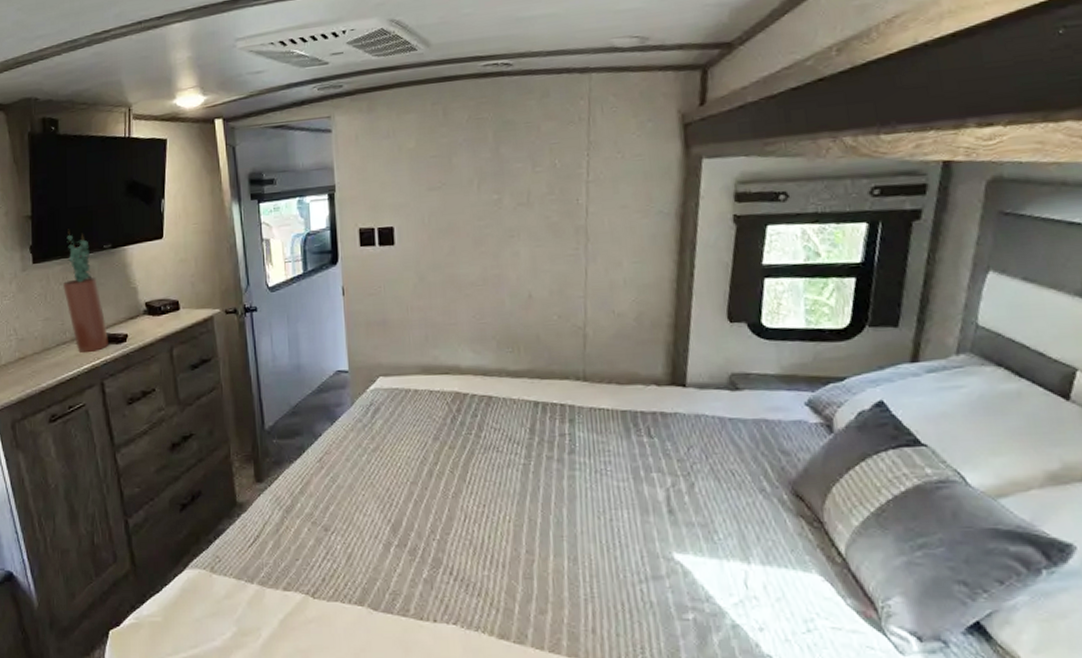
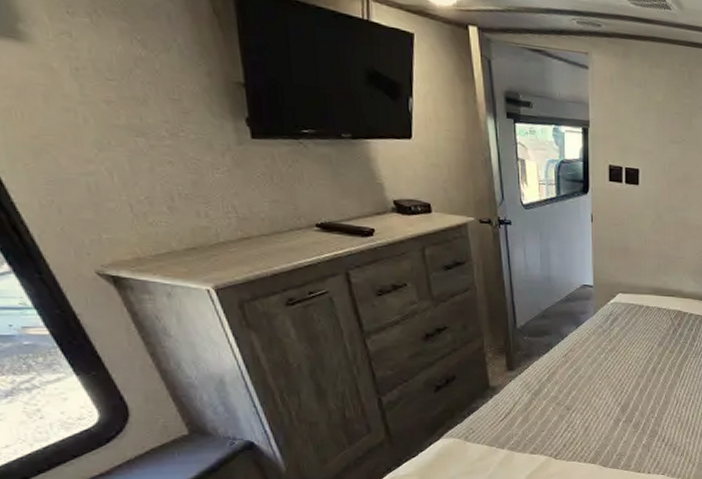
vase: present [62,229,109,352] -> none [292,108,354,242]

